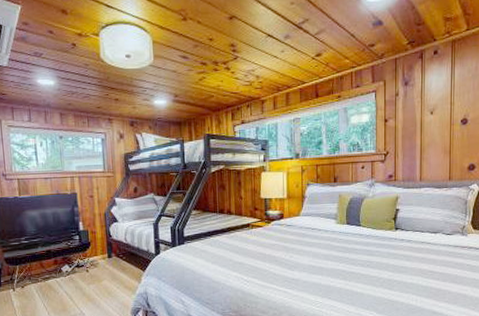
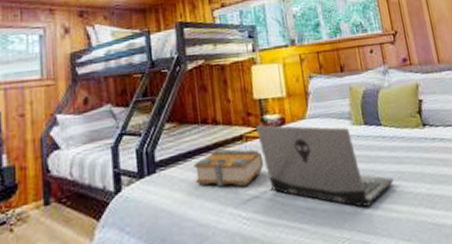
book: none [212,232,264,260] -> present [194,148,264,188]
laptop: none [261,218,363,283] -> present [256,125,394,207]

